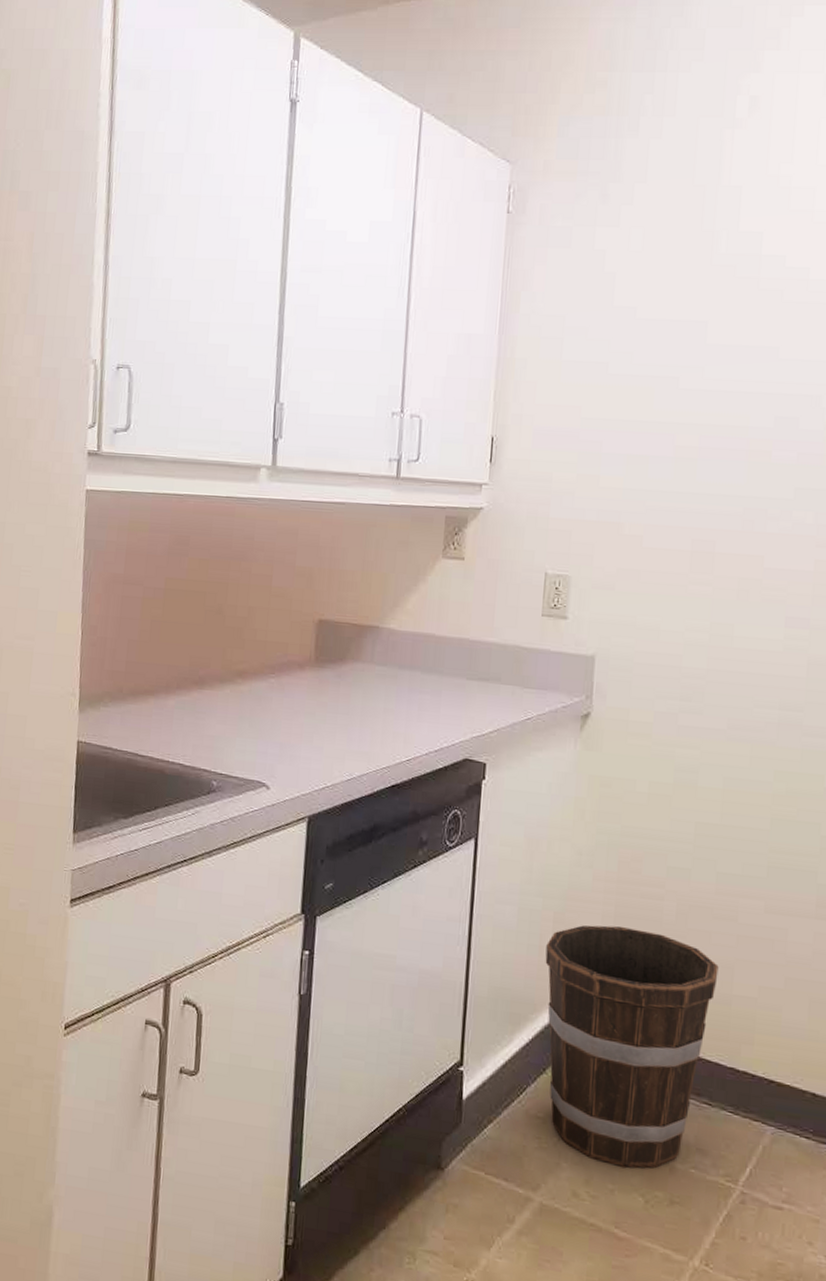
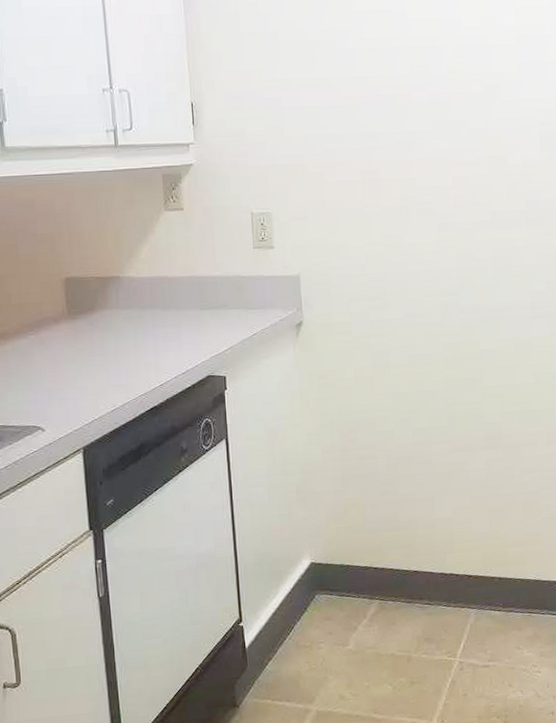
bucket: present [545,925,719,1168] -> none [294,484,424,667]

